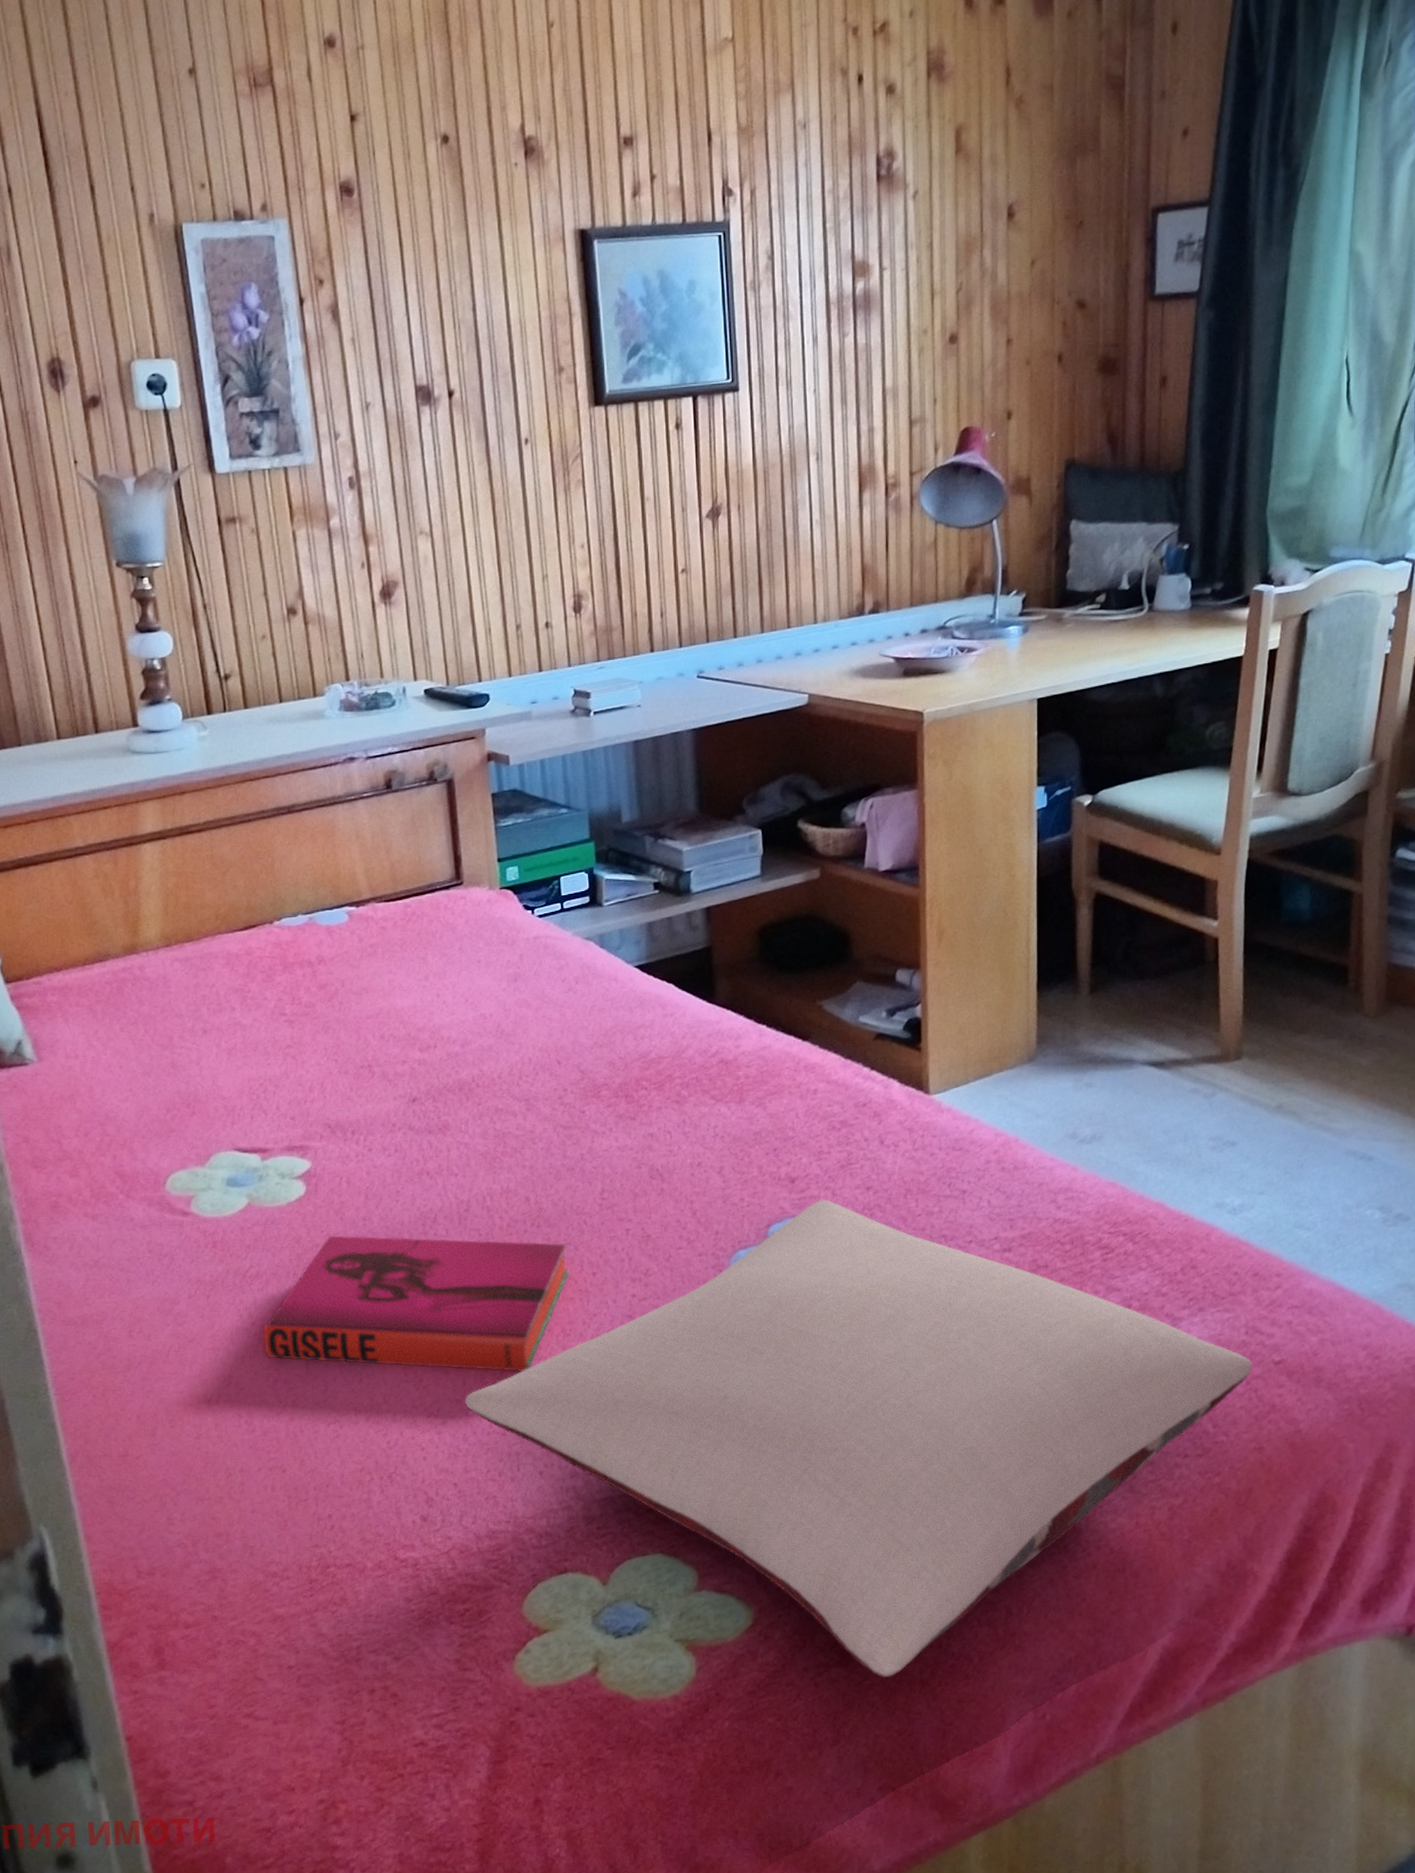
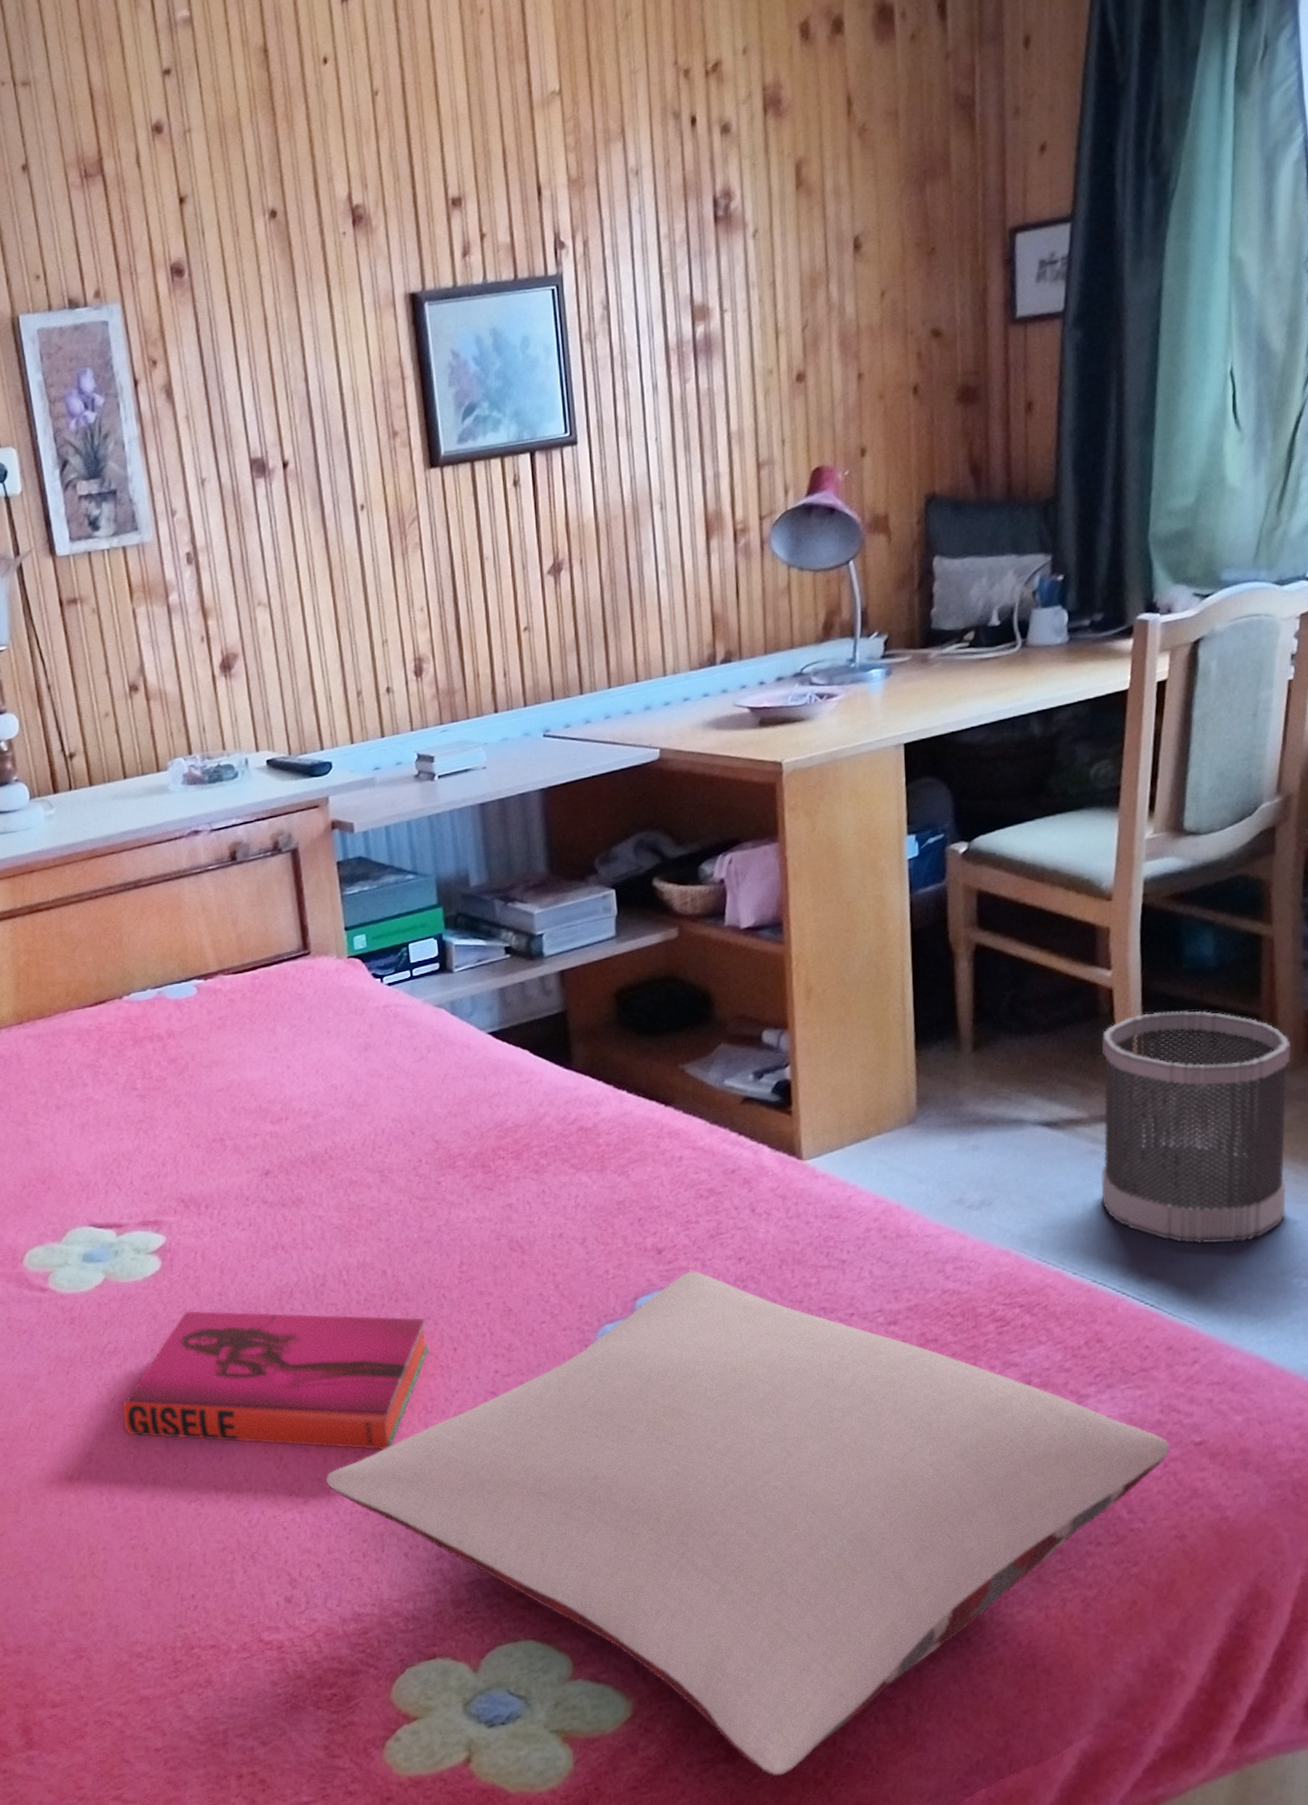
wastebasket: none [1200,960,1373,1178] -> present [1101,1011,1291,1244]

